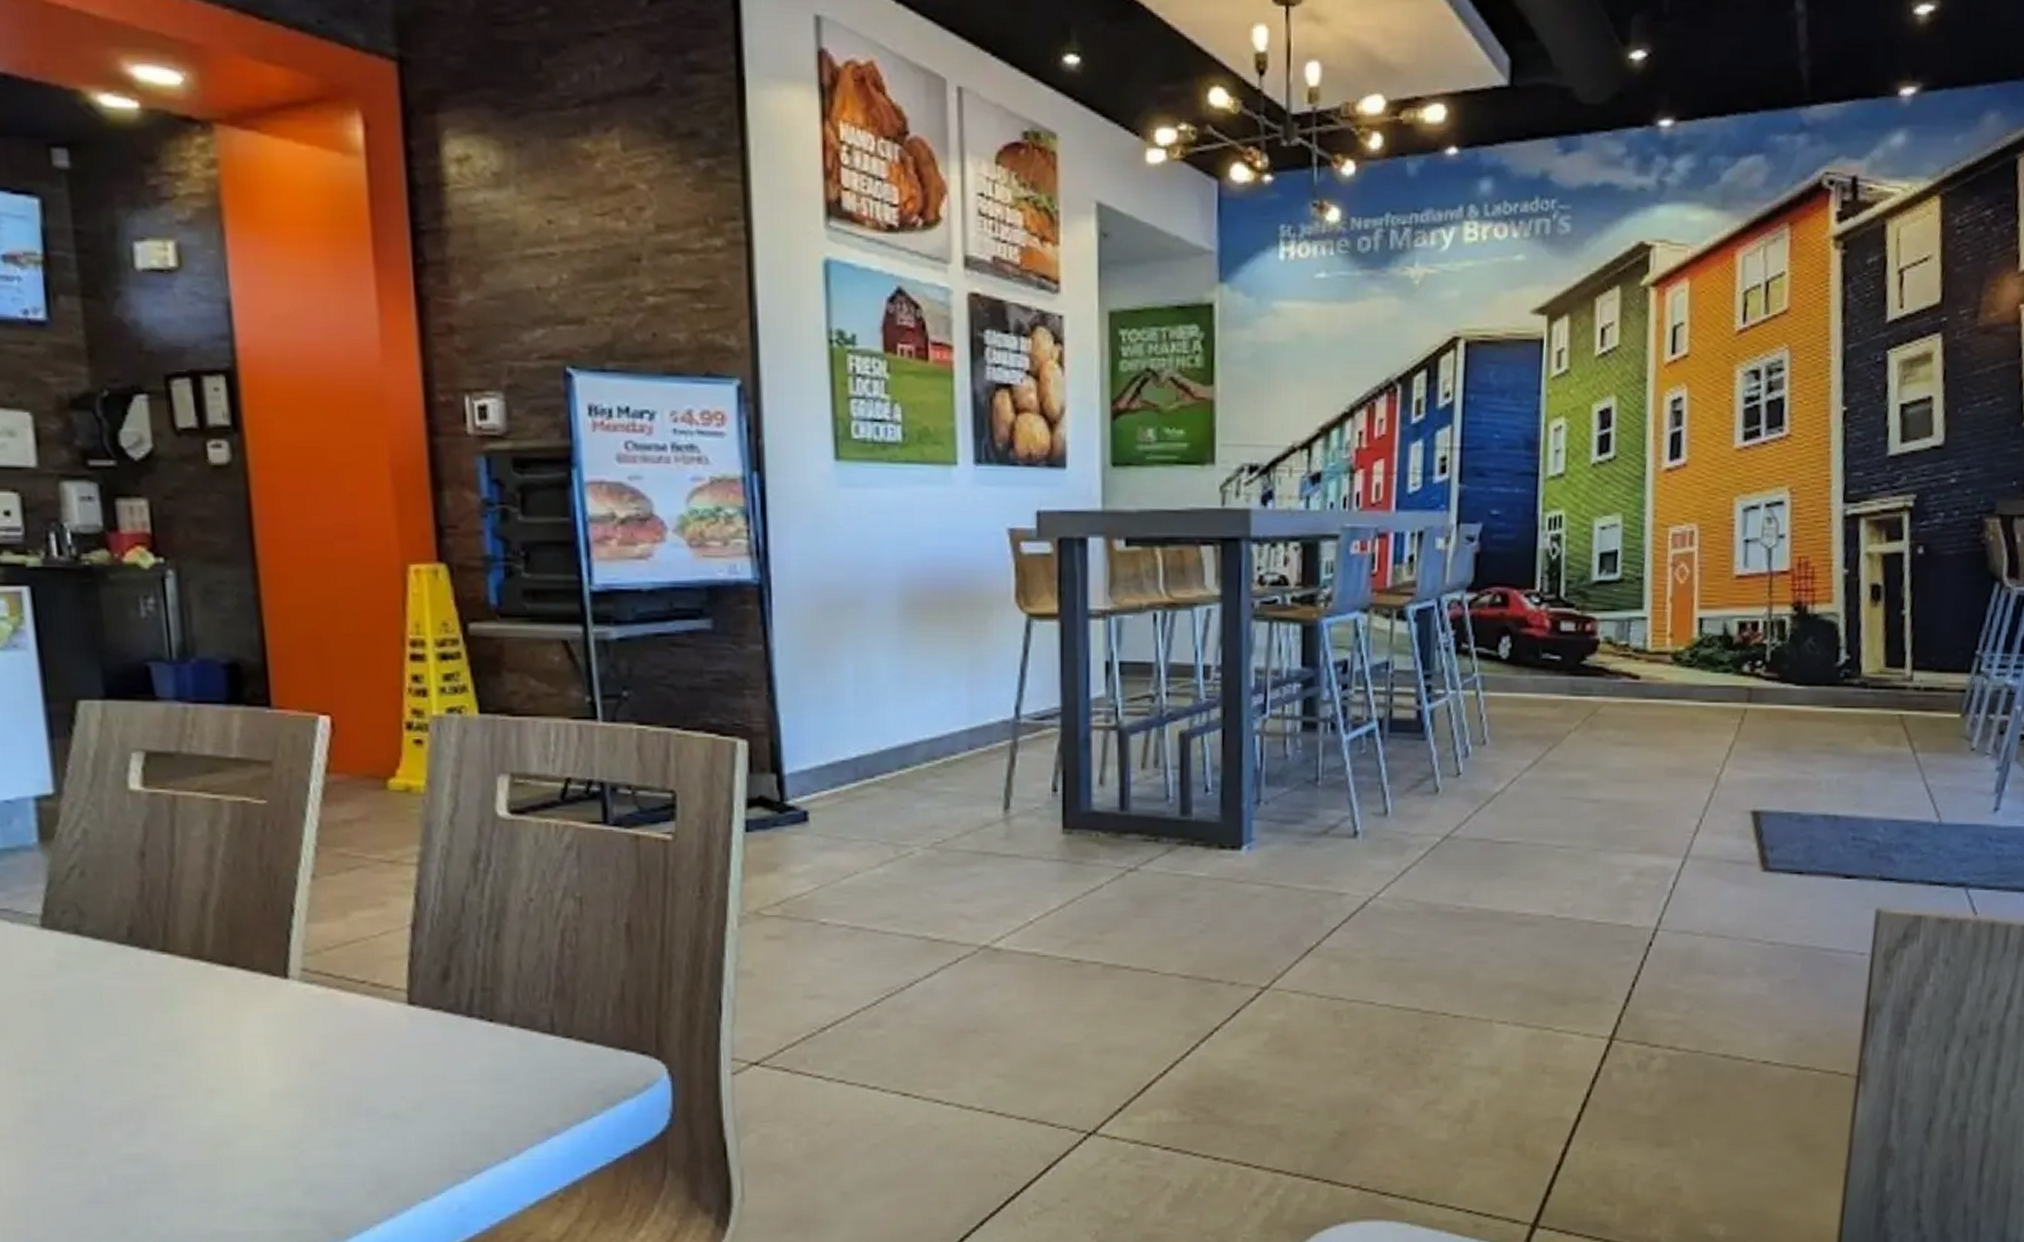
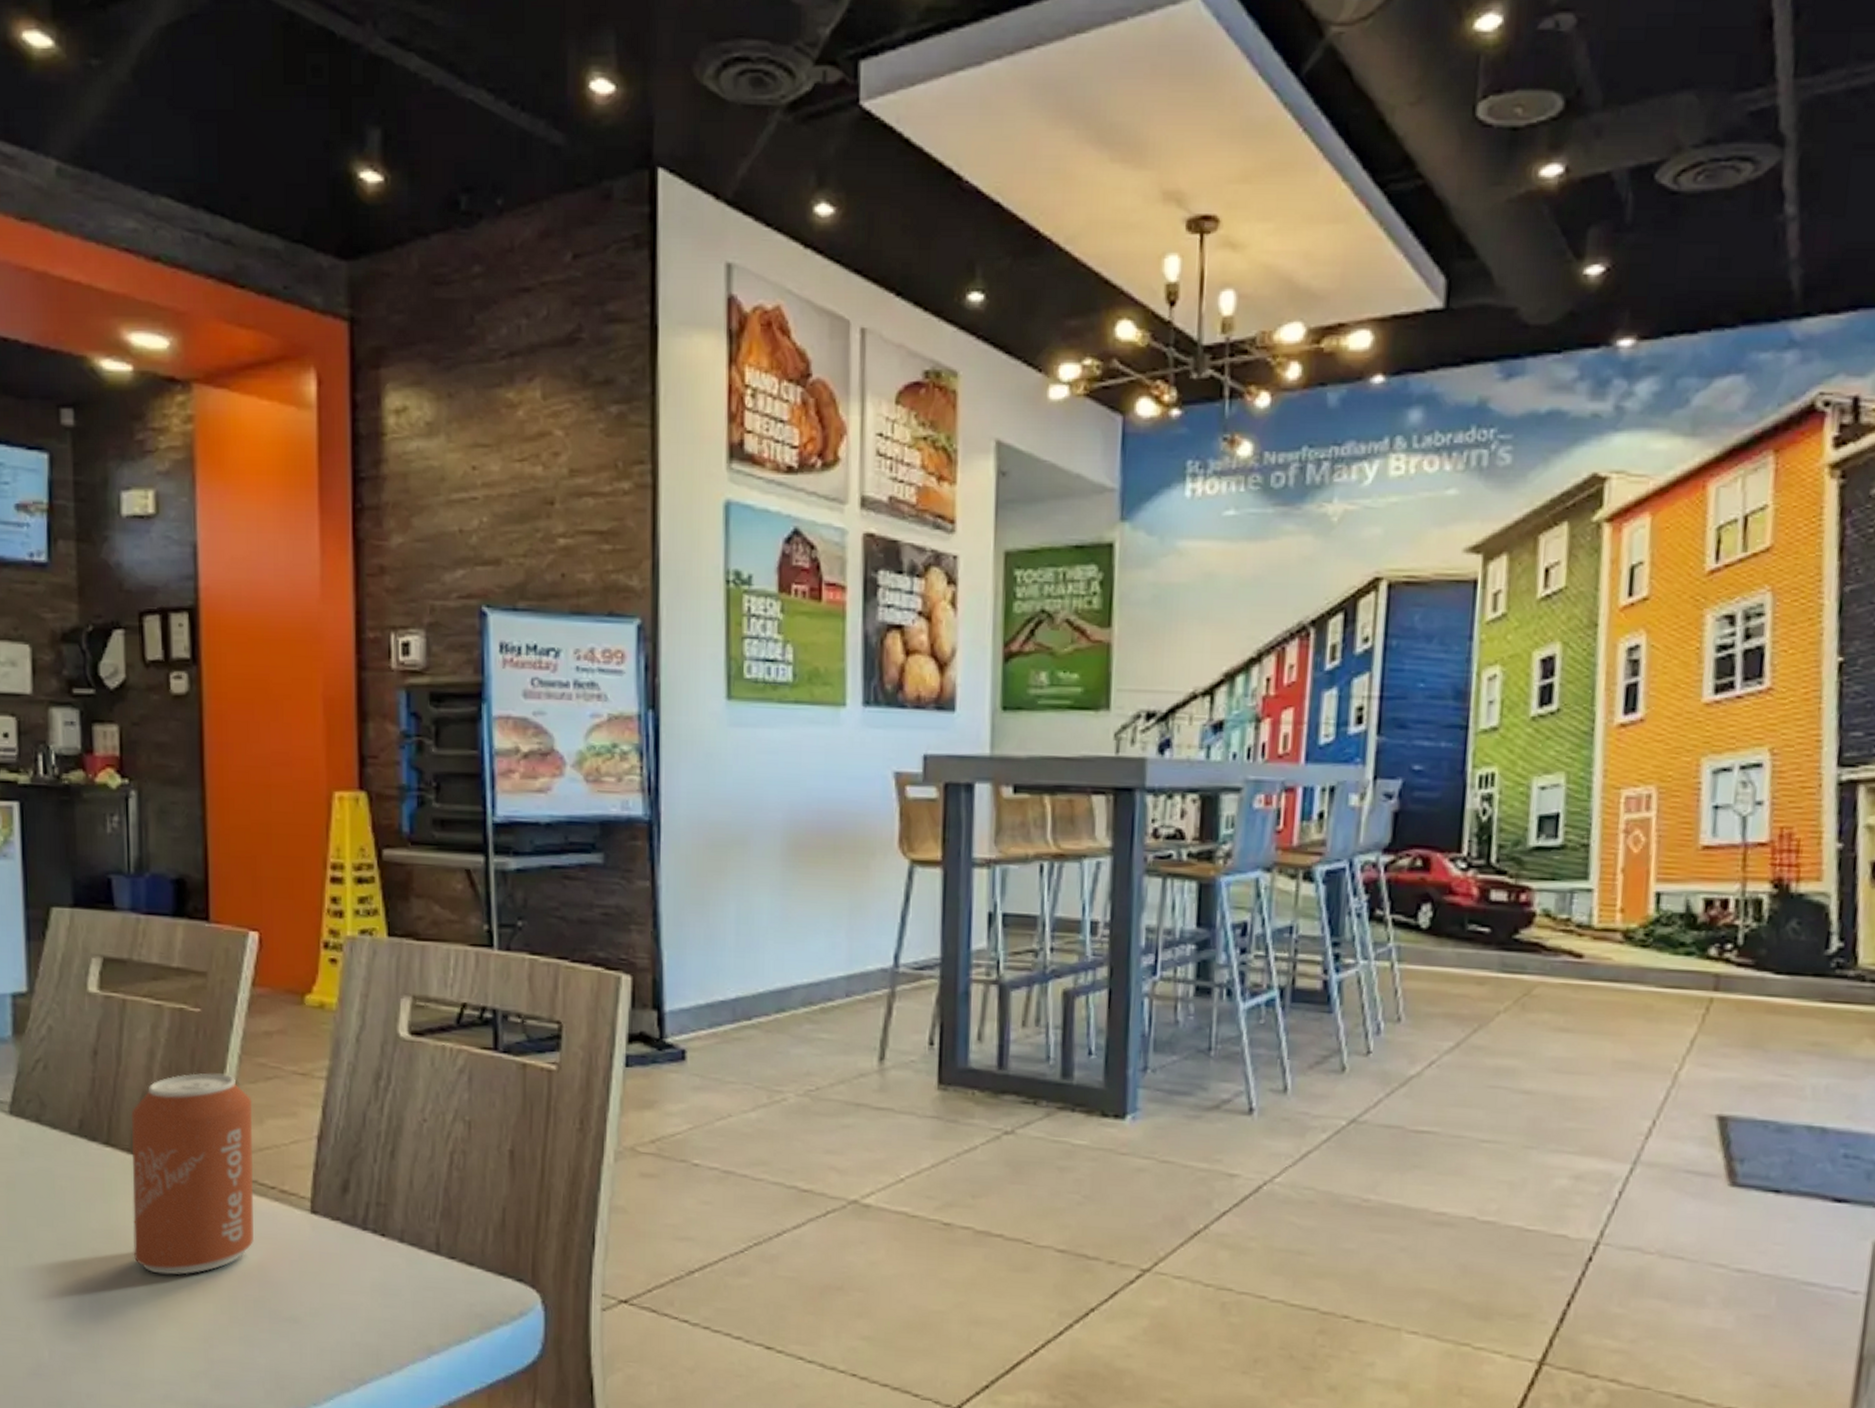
can: none [190,867,344,1083] -> present [131,1073,254,1275]

